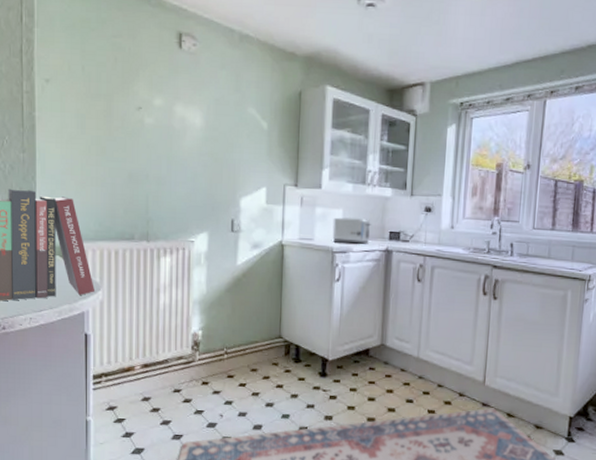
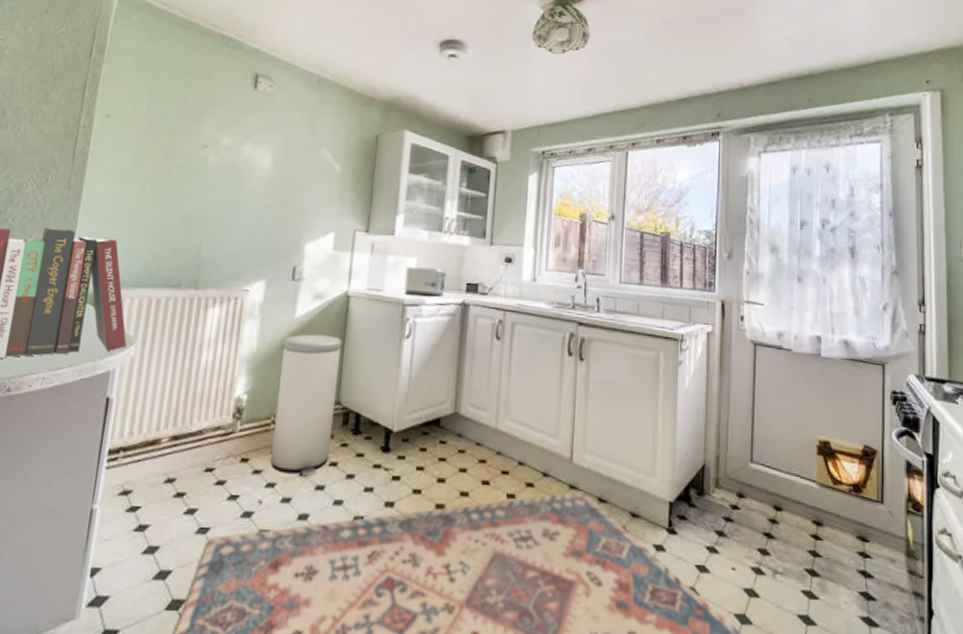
pedal bin: none [226,279,280,396] -> present [270,334,342,477]

